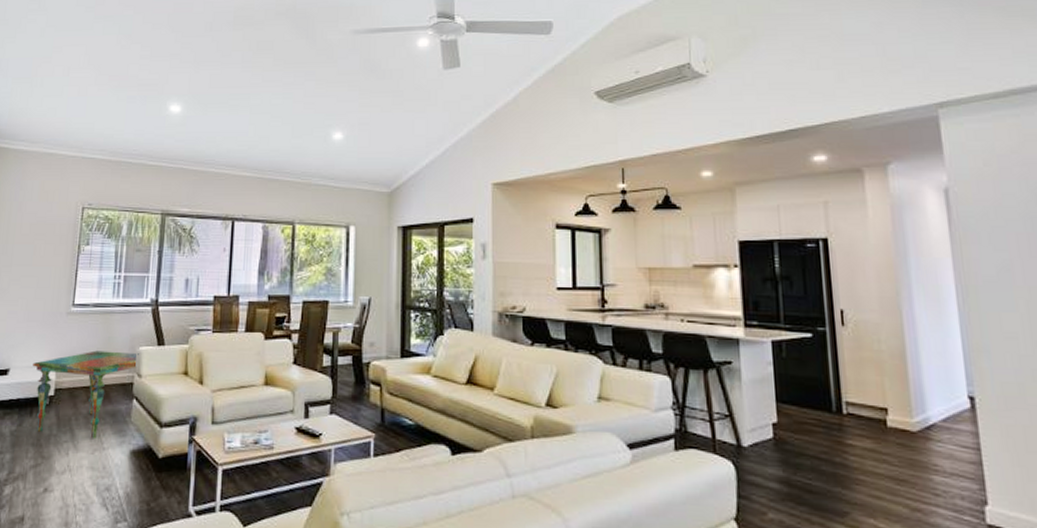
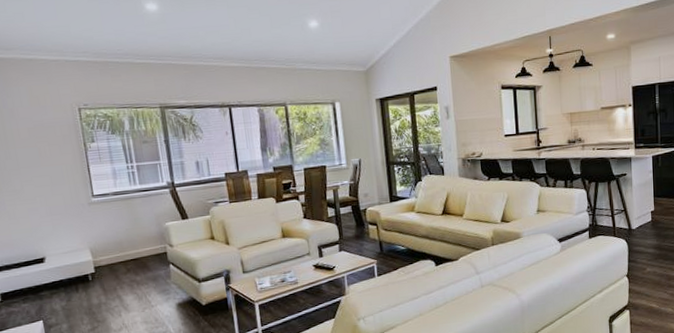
side table: present [33,350,139,439] -> none [67,228,167,303]

